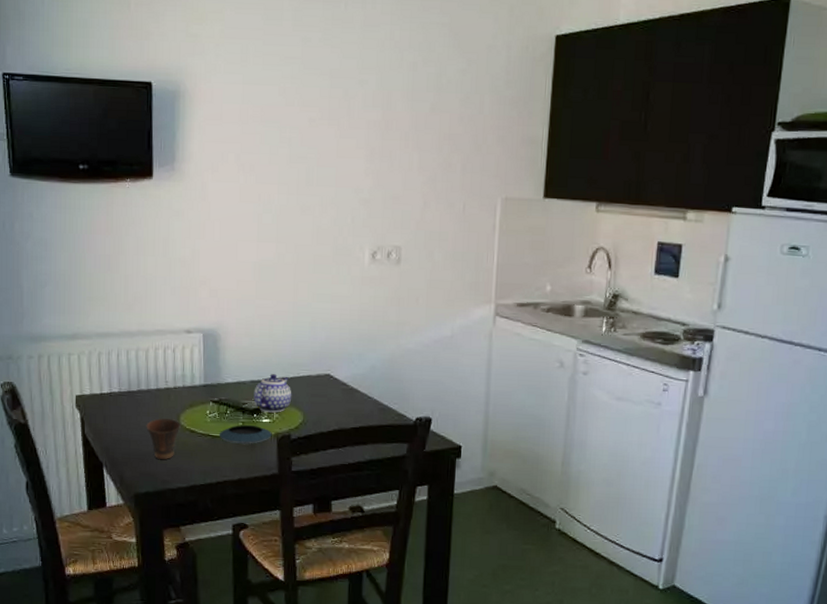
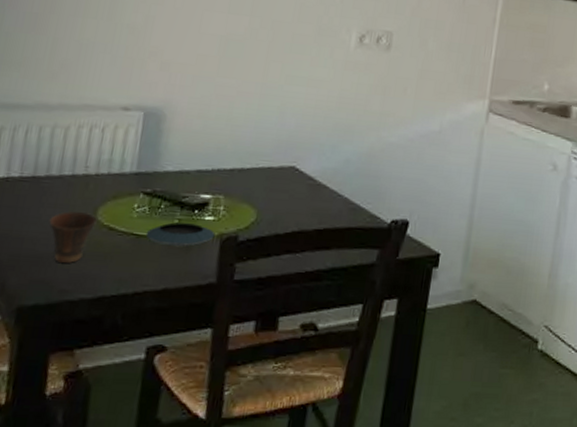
teapot: present [253,374,292,413] -> none [197,163,247,209]

